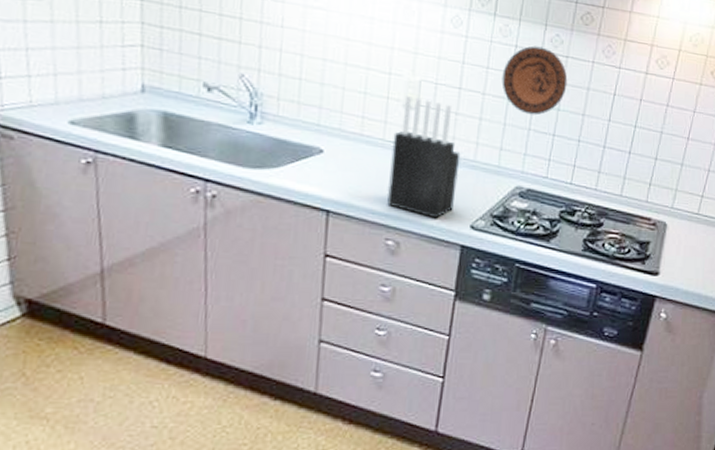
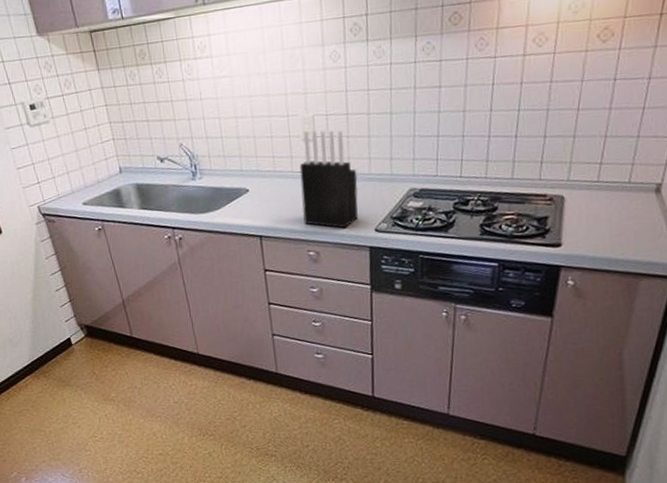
decorative plate: present [502,46,568,115] -> none [382,57,445,123]

